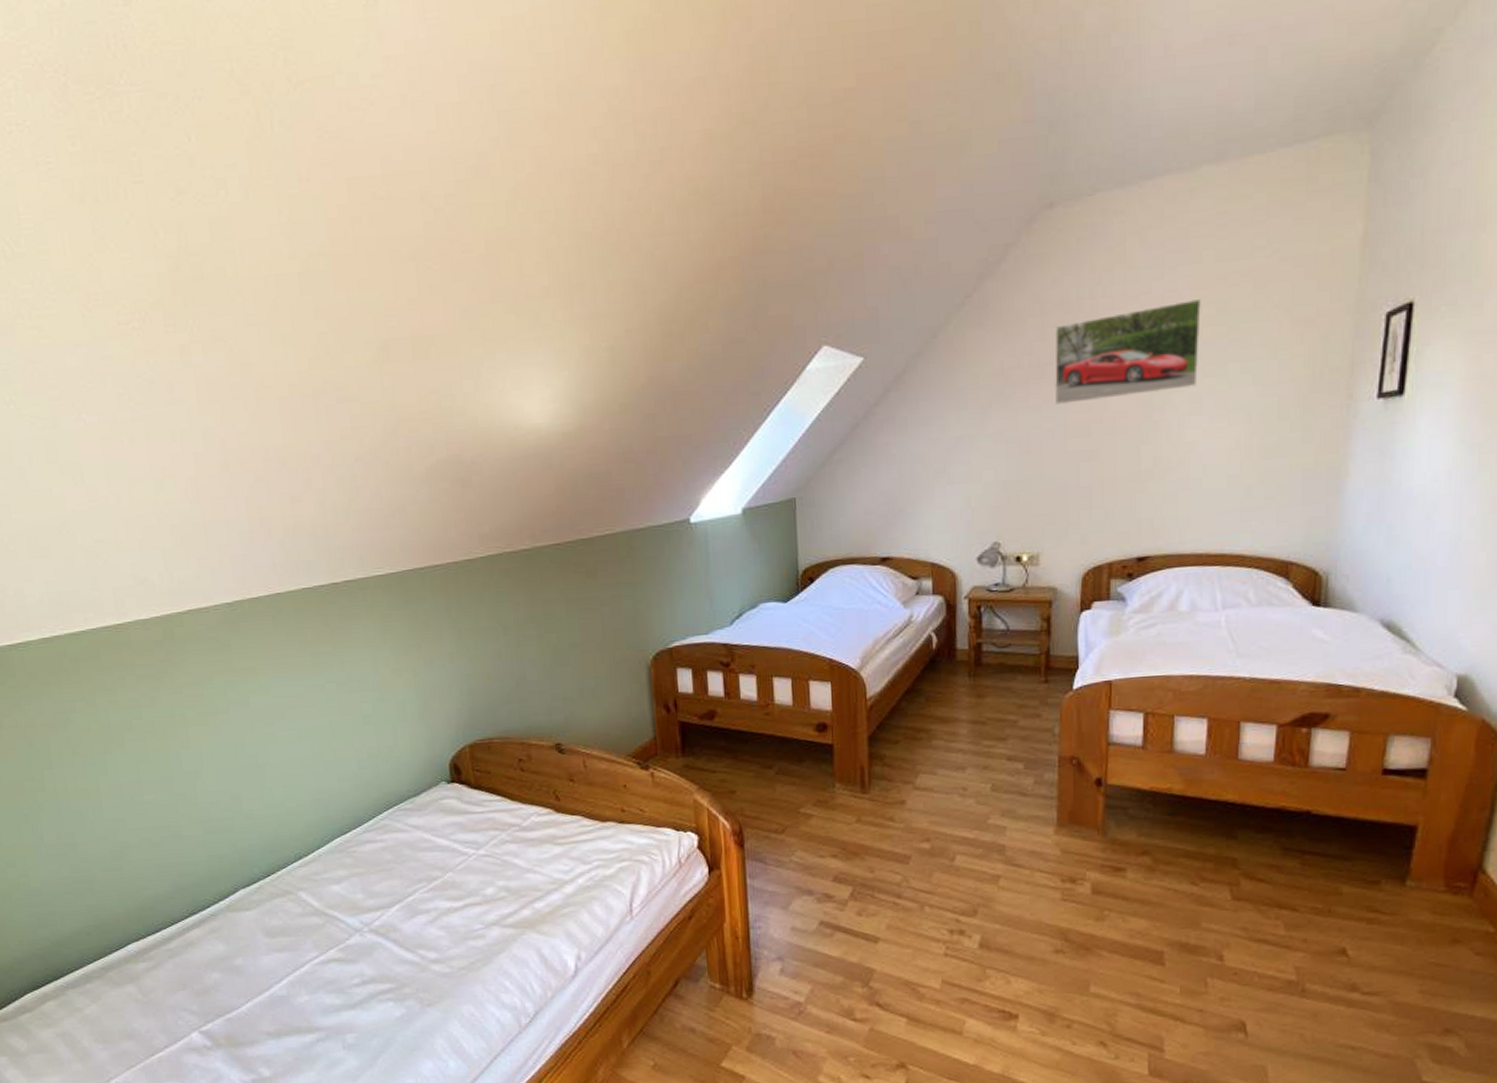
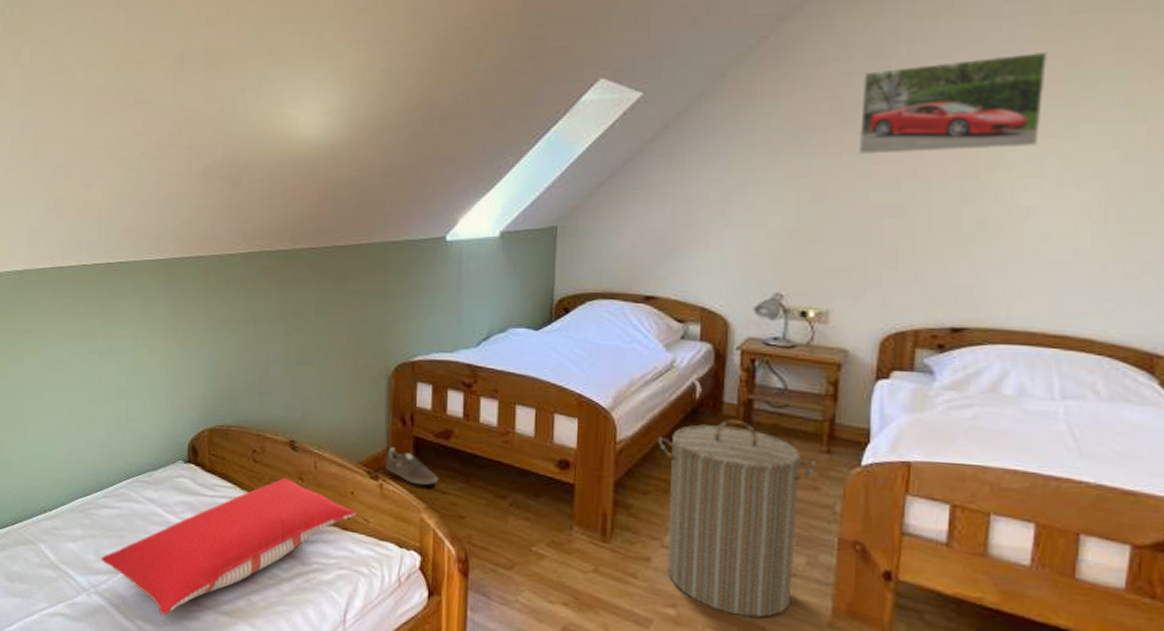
pillow: none [370,782,631,940] -> present [101,478,356,616]
sneaker: none [654,735,708,768] -> present [386,447,439,486]
laundry hamper: none [902,663,1038,839] -> present [657,419,817,618]

